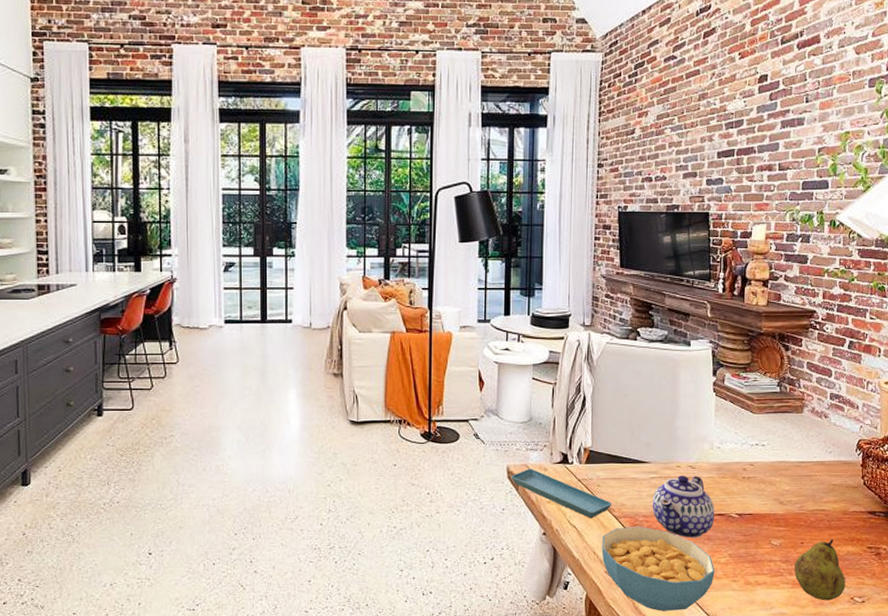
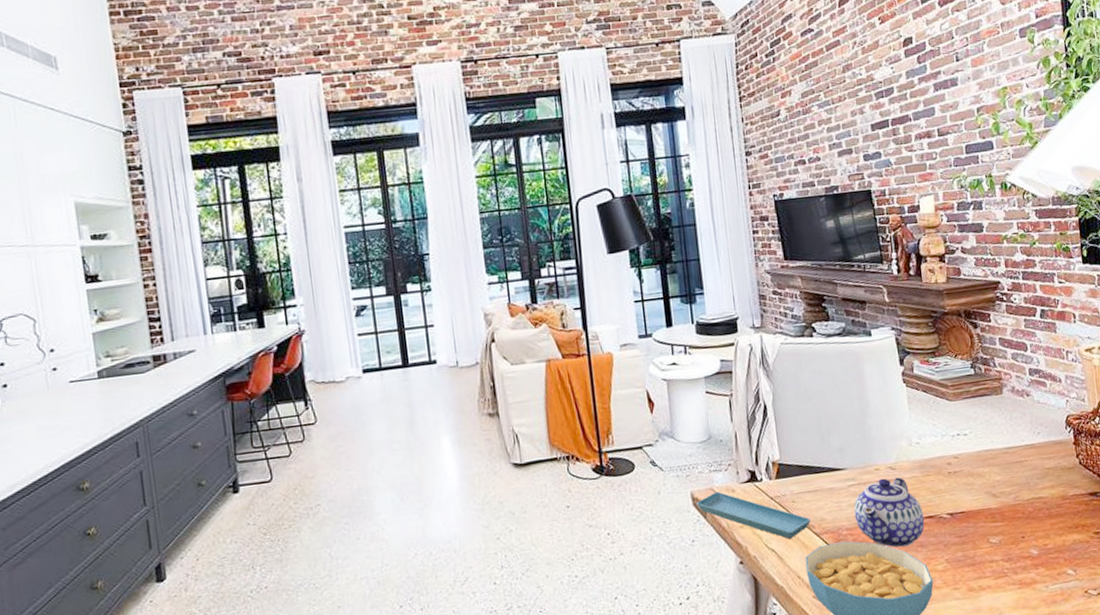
fruit: present [794,539,846,601] -> none [1018,528,1077,599]

